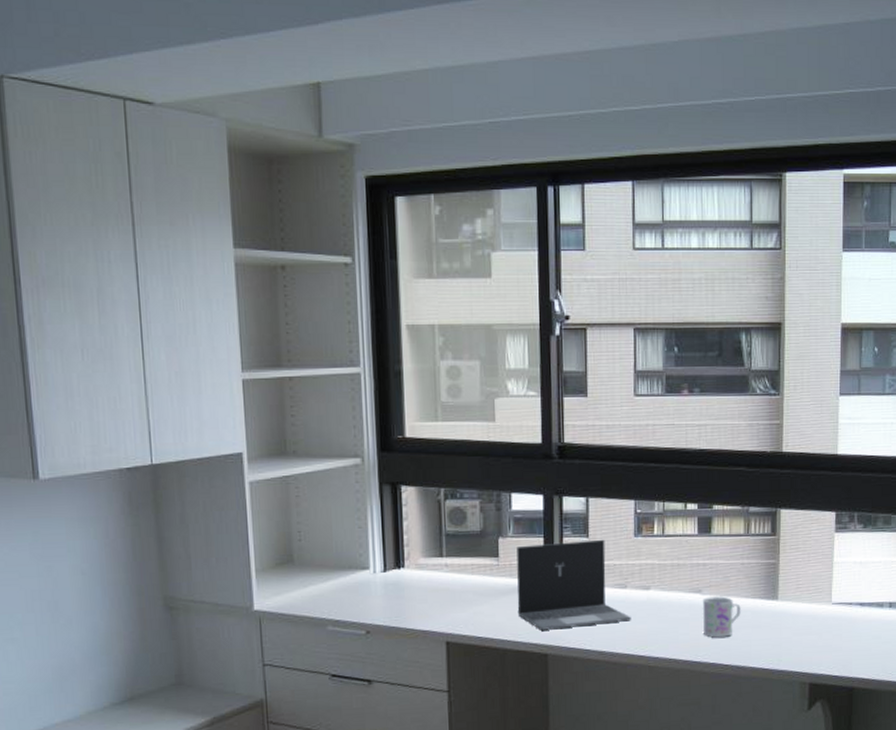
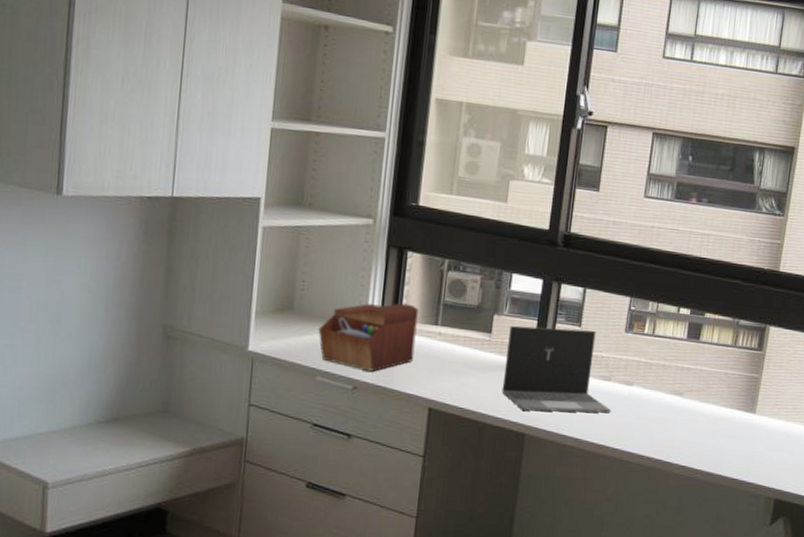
sewing box: none [322,539,423,614] -> present [318,303,419,372]
mug: present [702,596,741,638] -> none [679,401,719,442]

